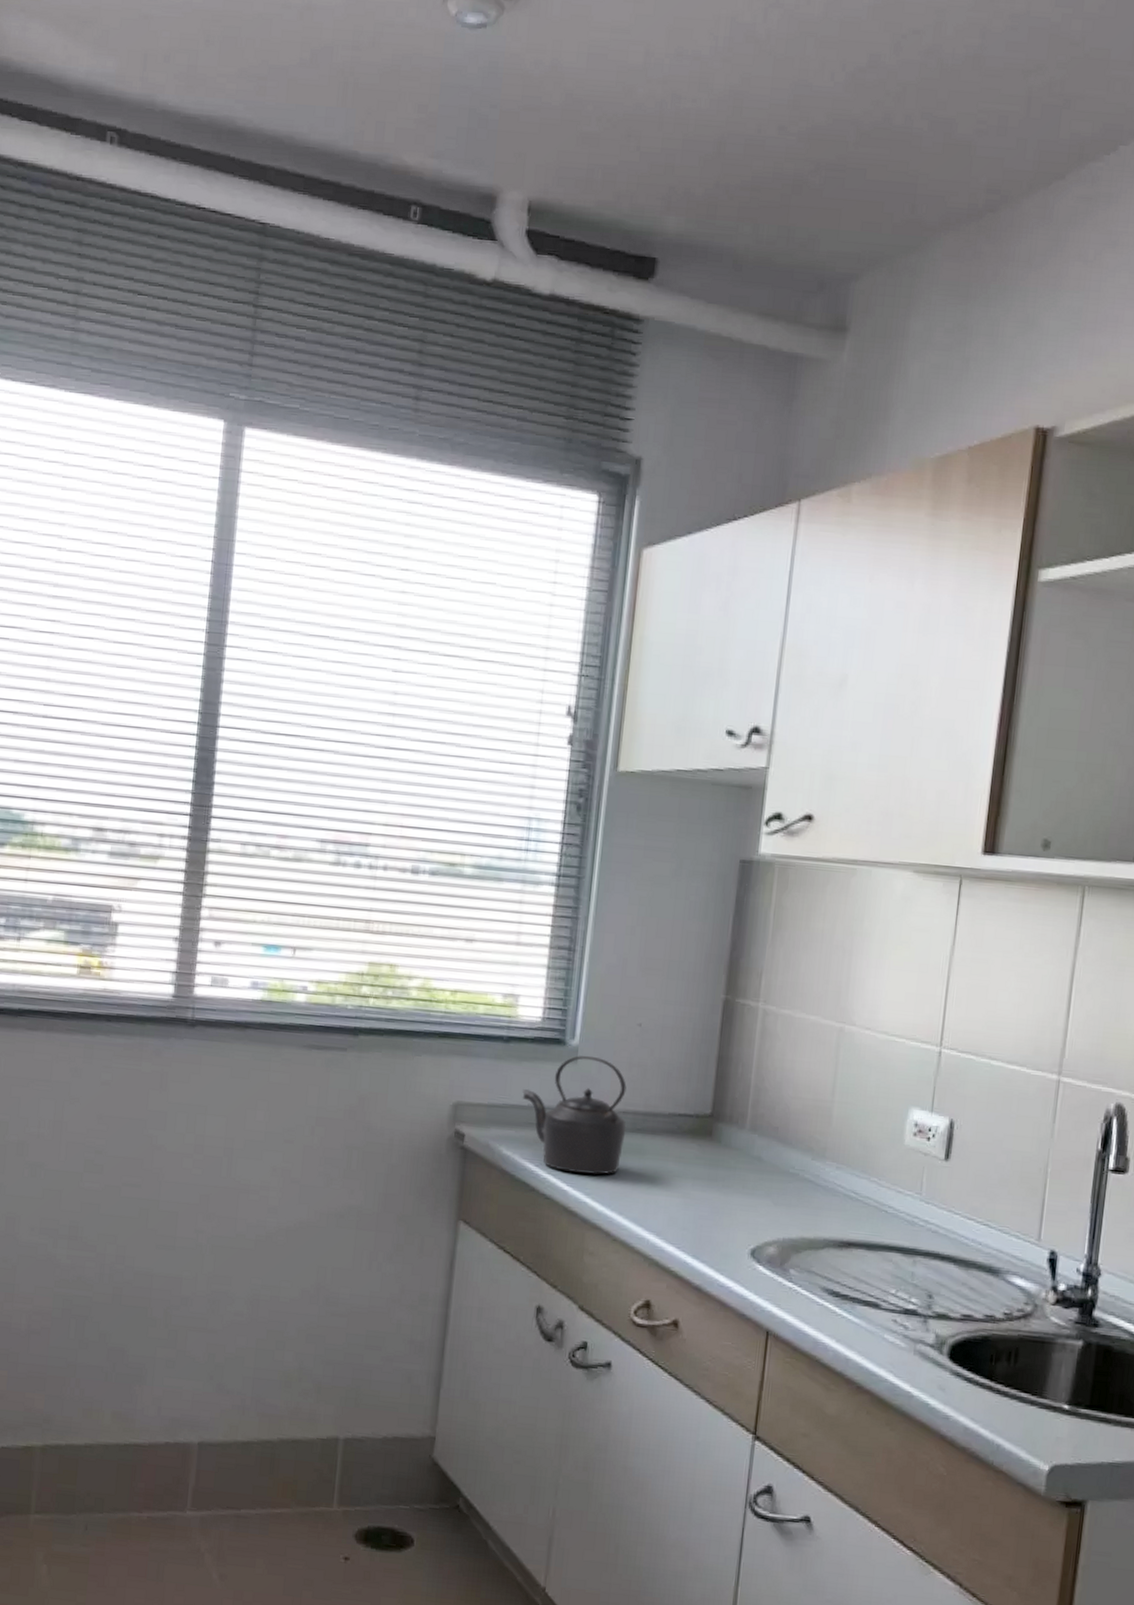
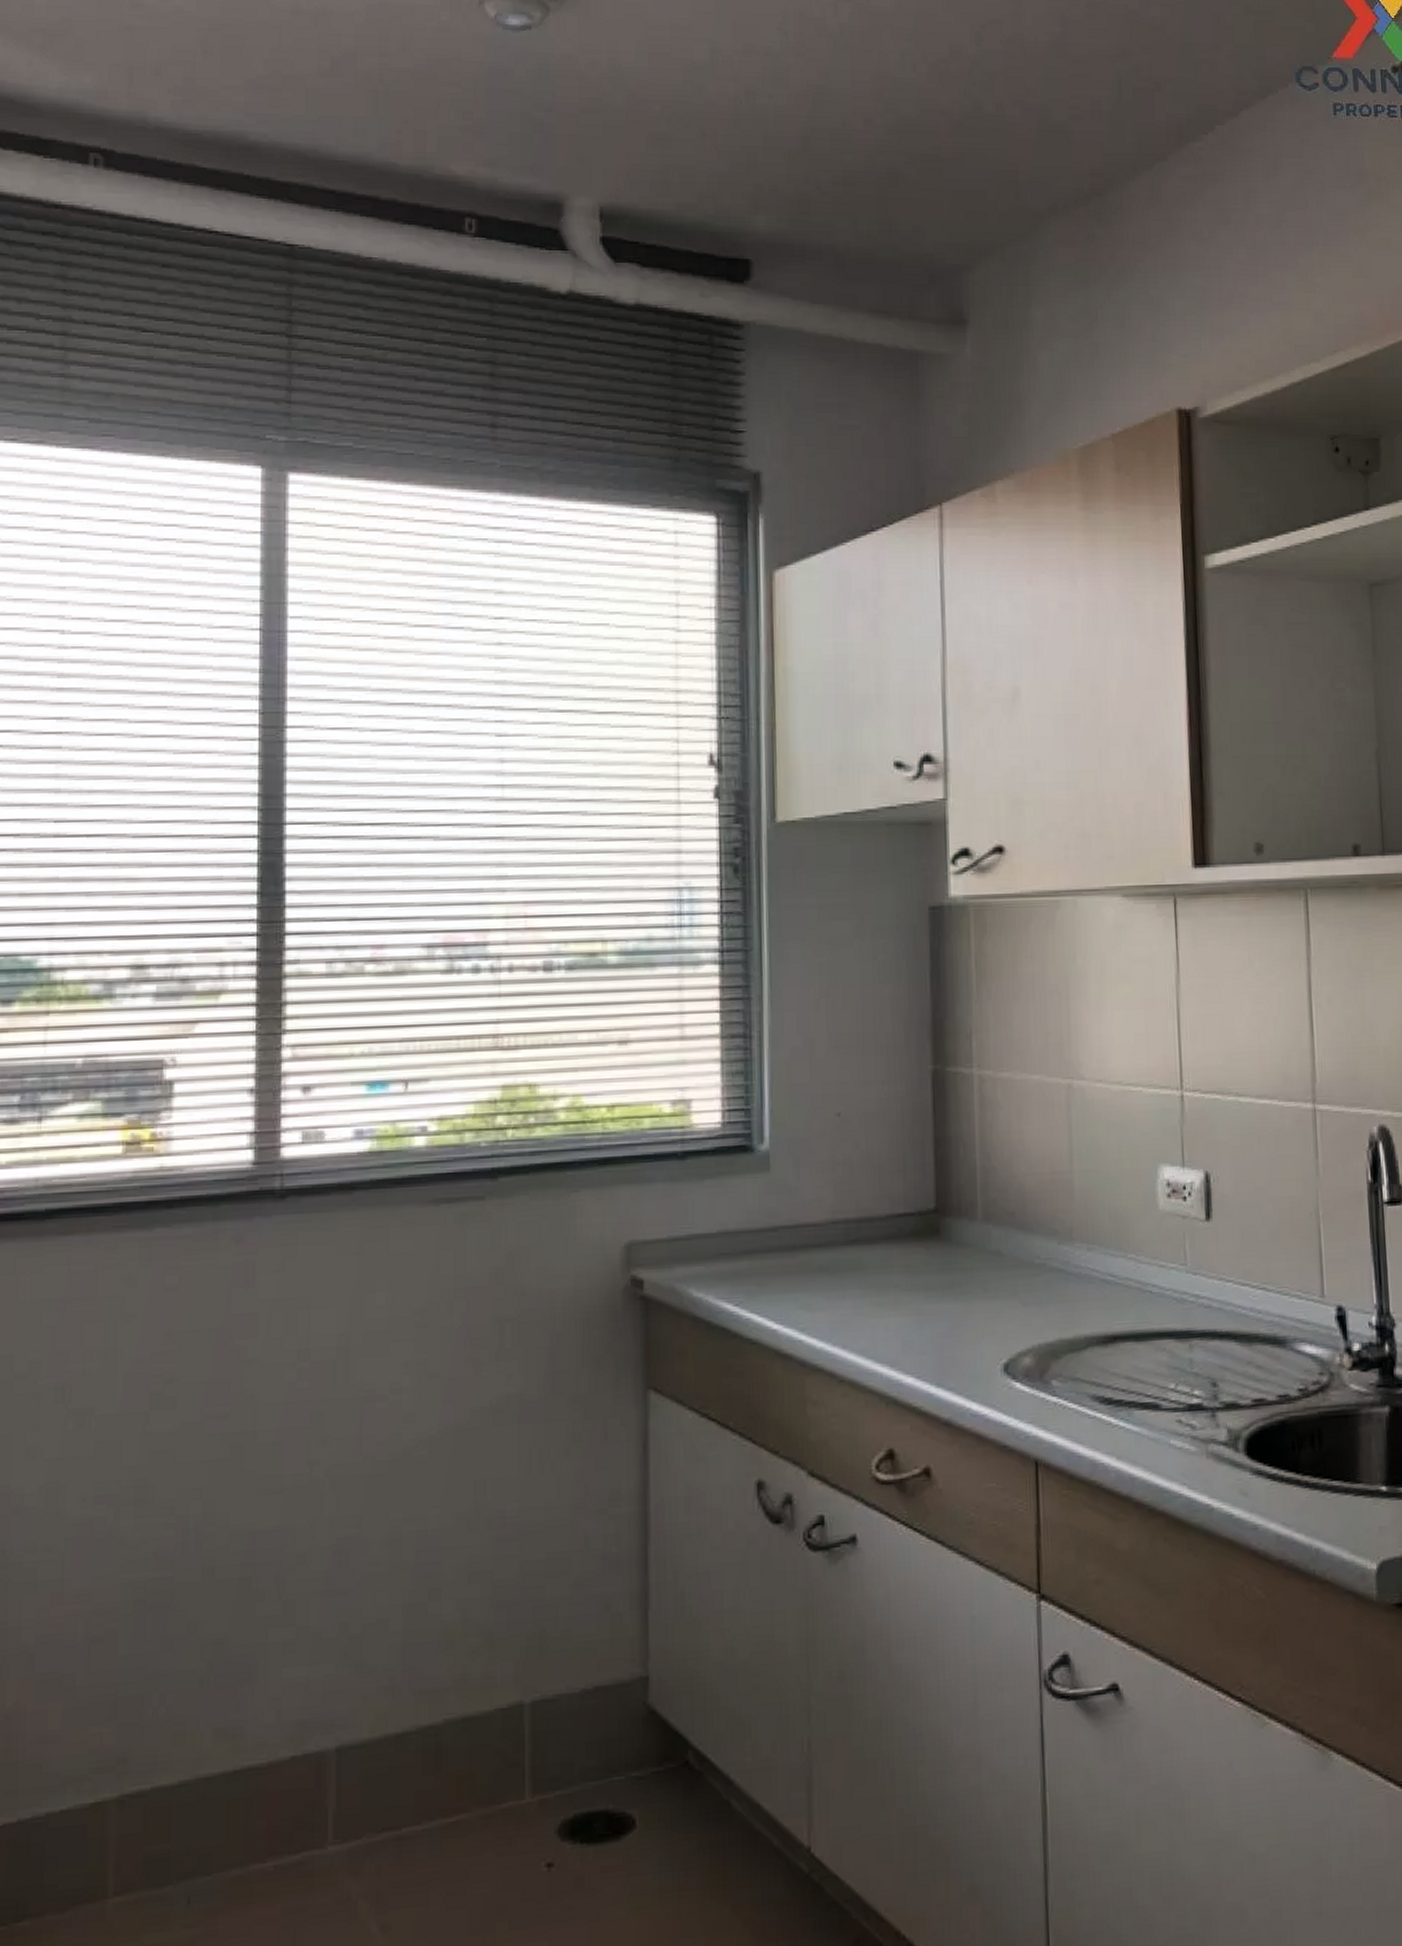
kettle: present [522,1055,627,1175] -> none [708,1160,838,1307]

